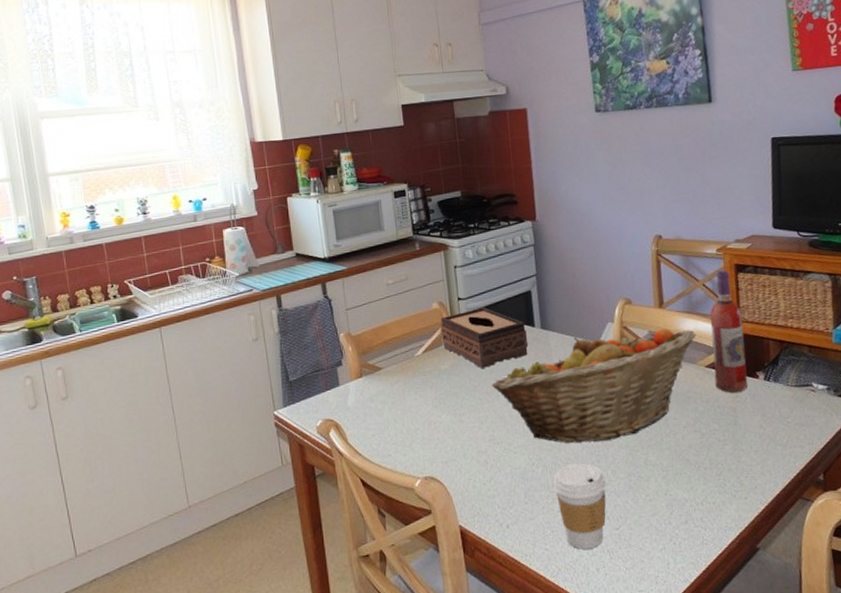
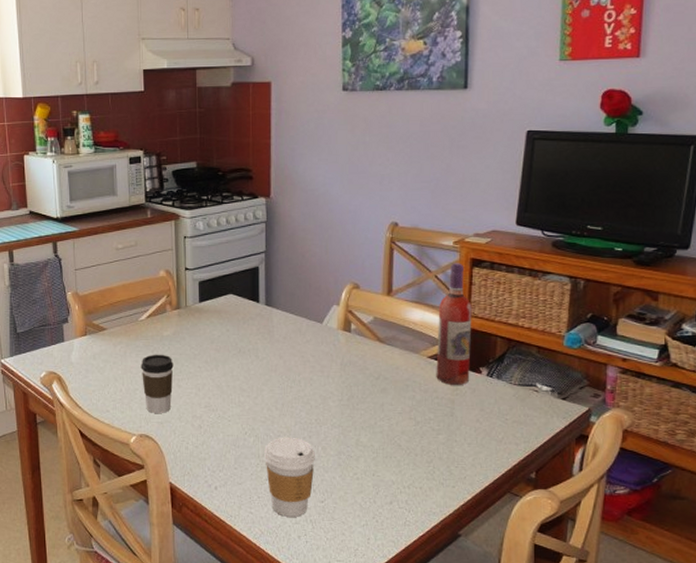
coffee cup: none [420,389,455,453] -> present [140,354,174,413]
tissue box: present [440,307,528,368] -> none [165,279,250,338]
fruit basket: present [492,328,697,444] -> none [212,316,422,418]

